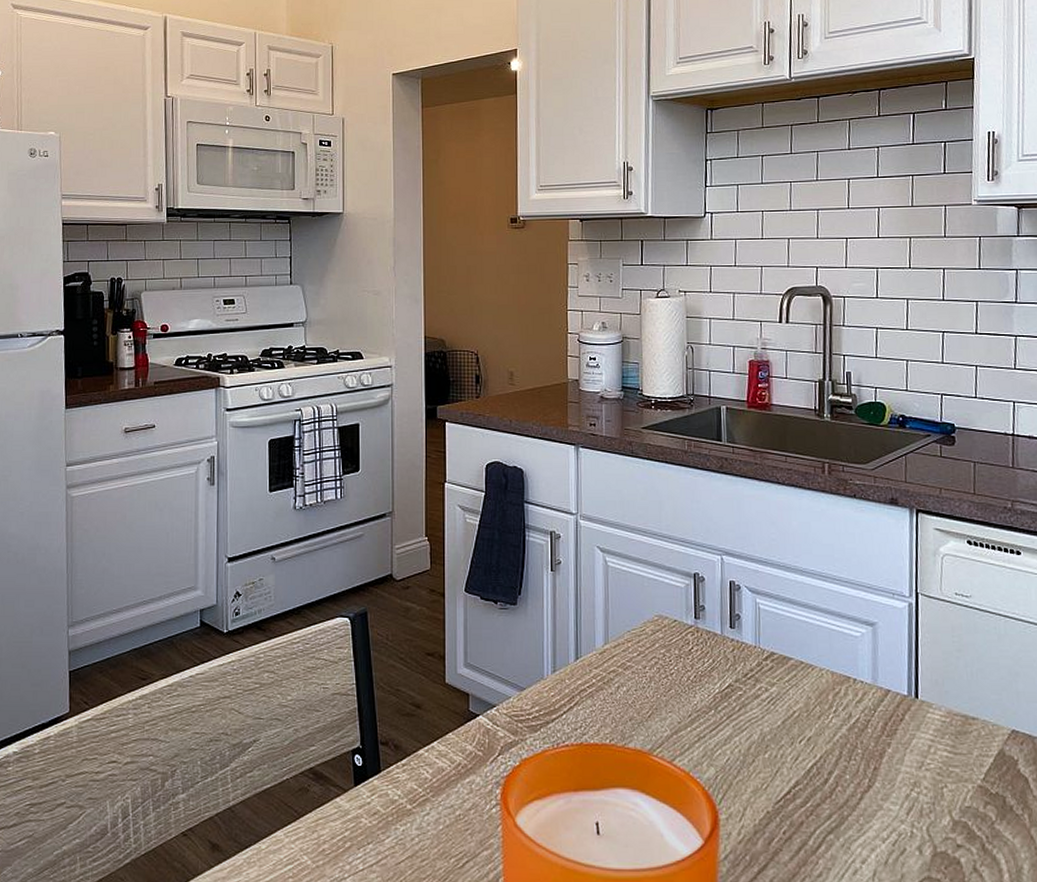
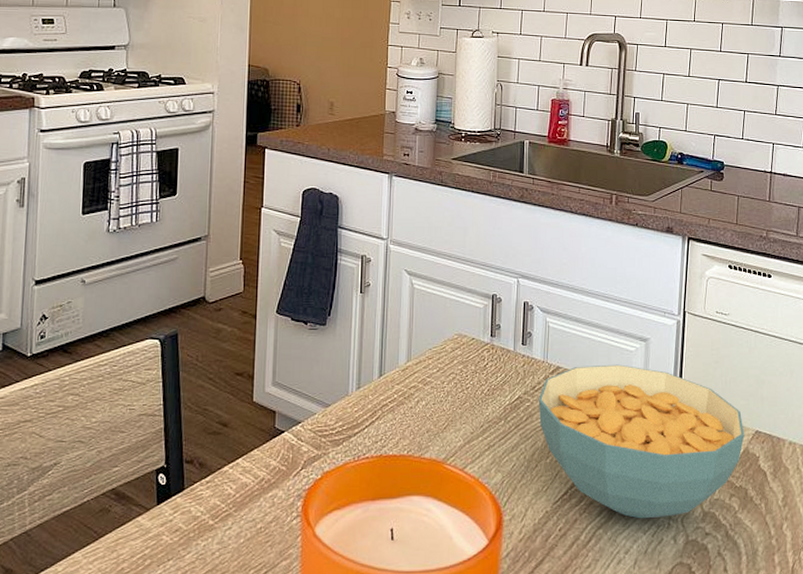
cereal bowl: none [751,651,999,826] -> present [538,364,745,519]

